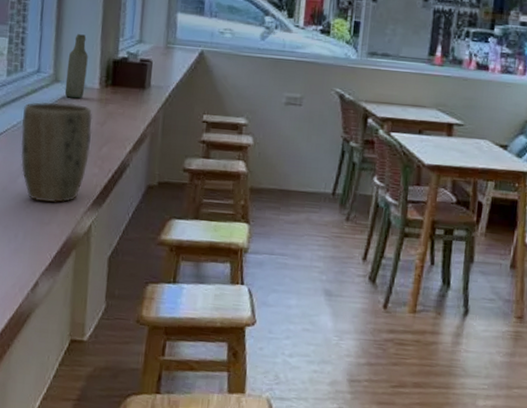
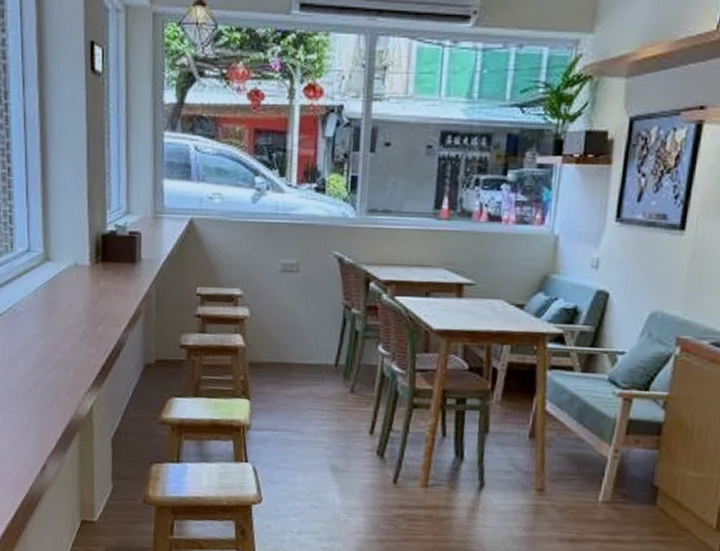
plant pot: present [20,101,93,203] -> none [17,281,86,385]
bottle: present [64,34,88,99] -> none [56,209,76,277]

